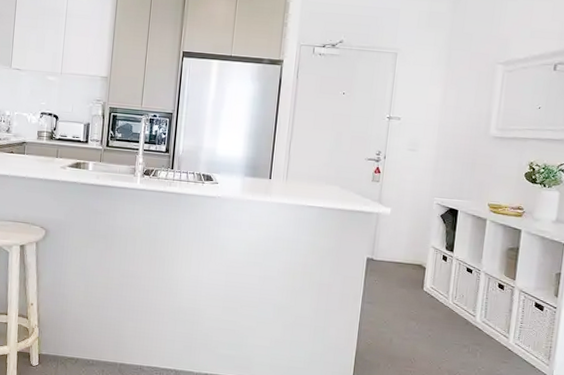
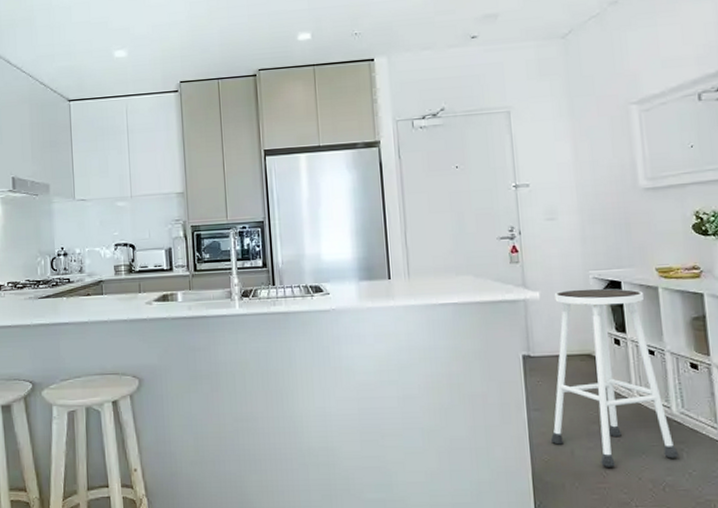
stool: none [375,210,474,356] -> present [550,288,679,467]

